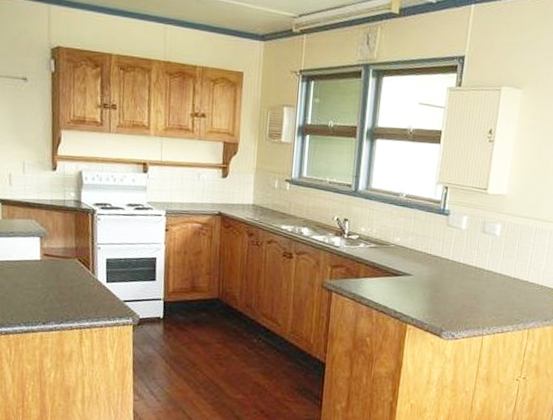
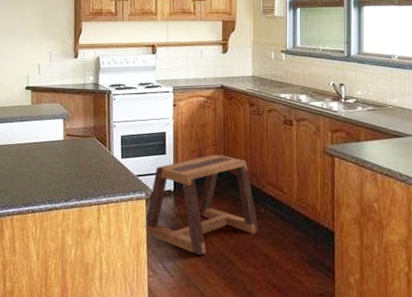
stool: none [131,282,251,382] -> present [145,153,259,255]

